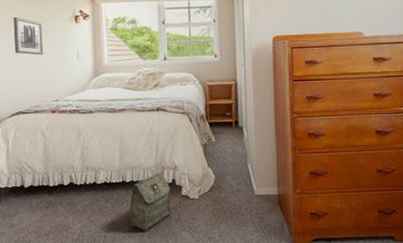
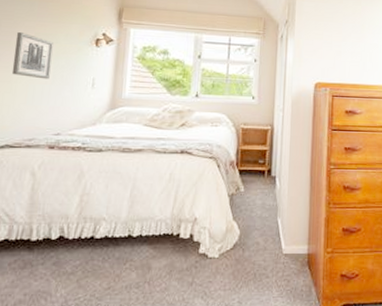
bag: present [129,173,171,231] -> none [131,226,187,298]

